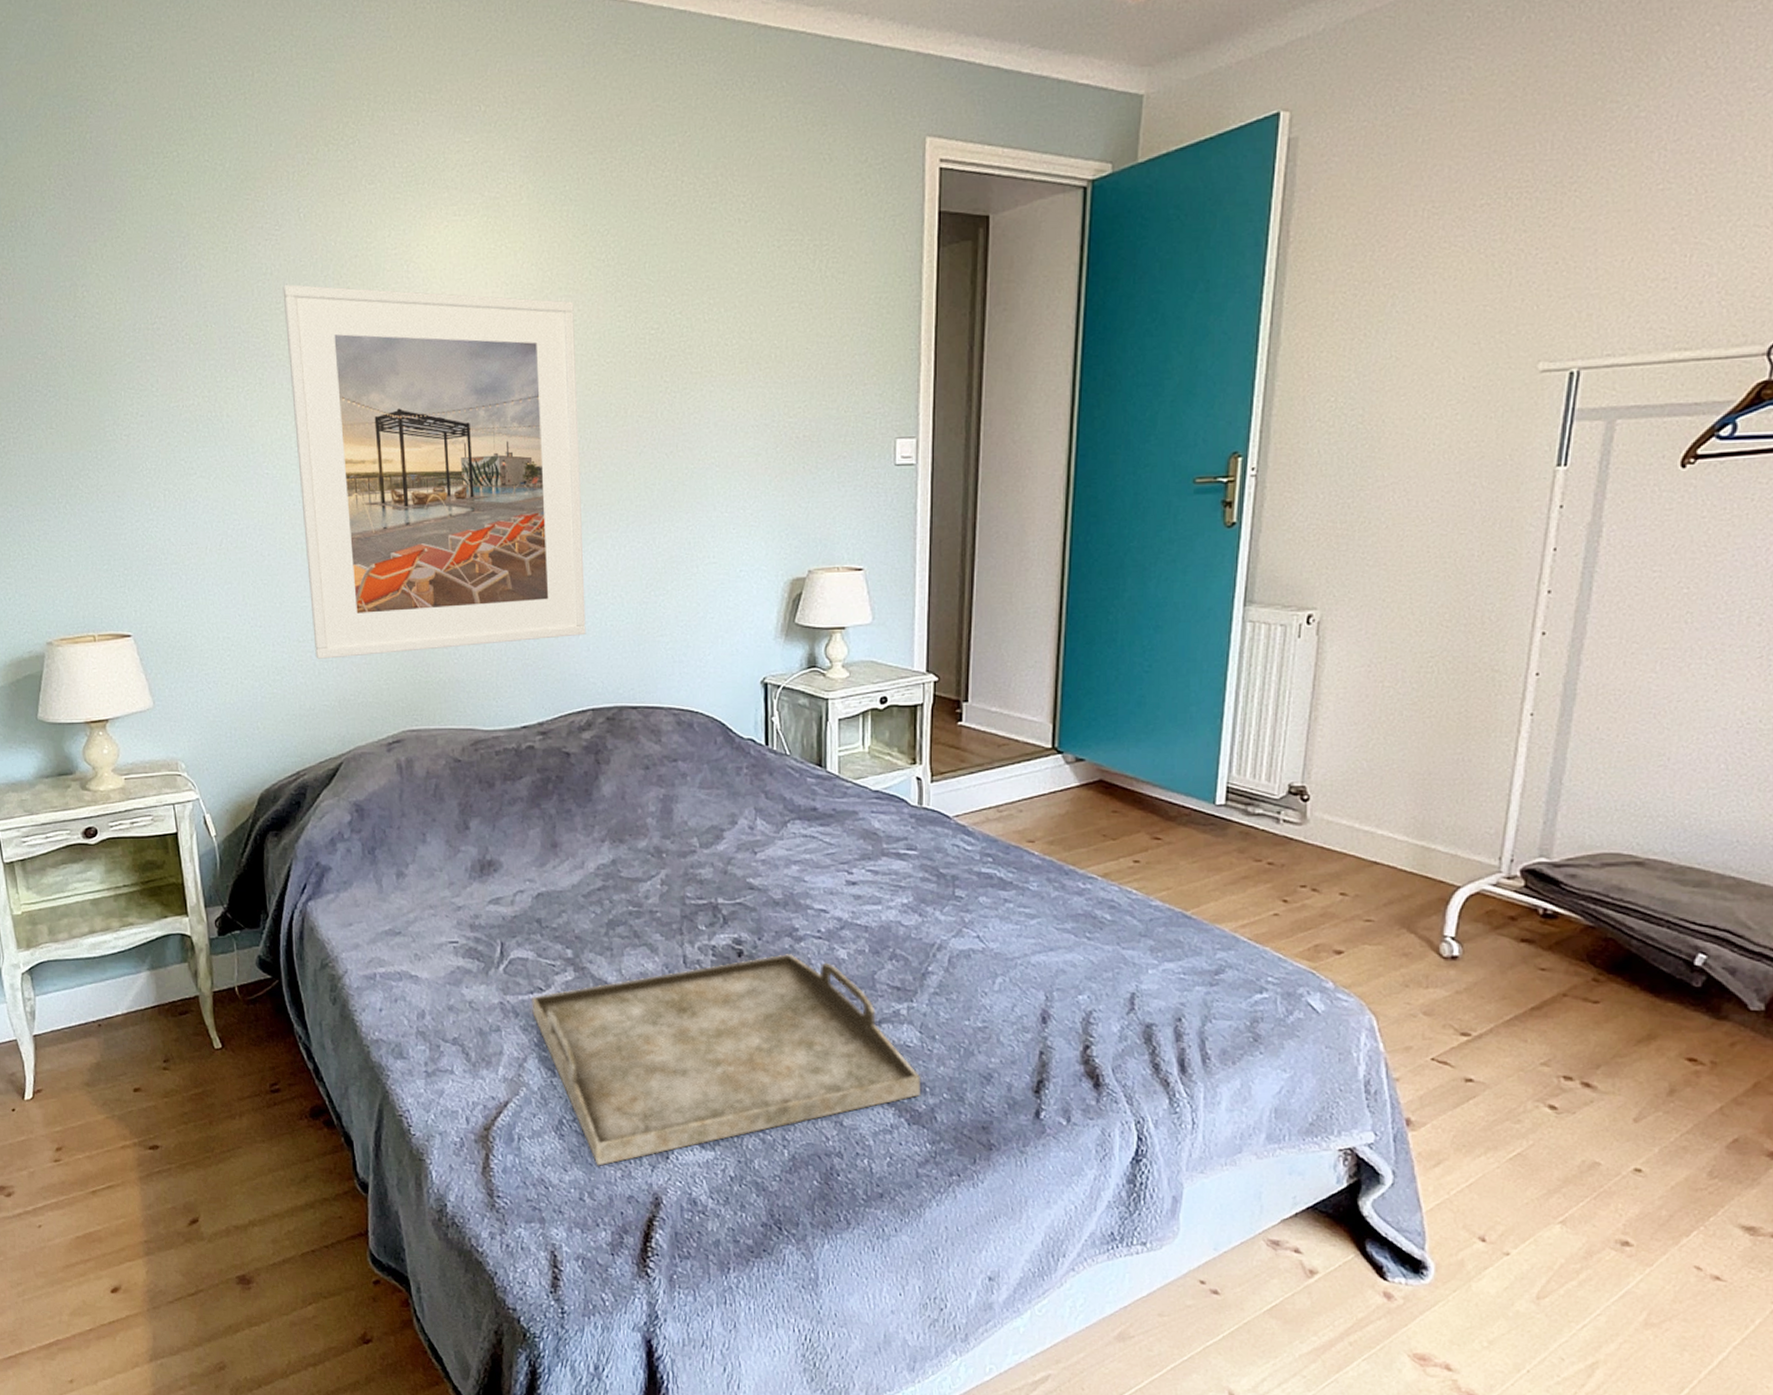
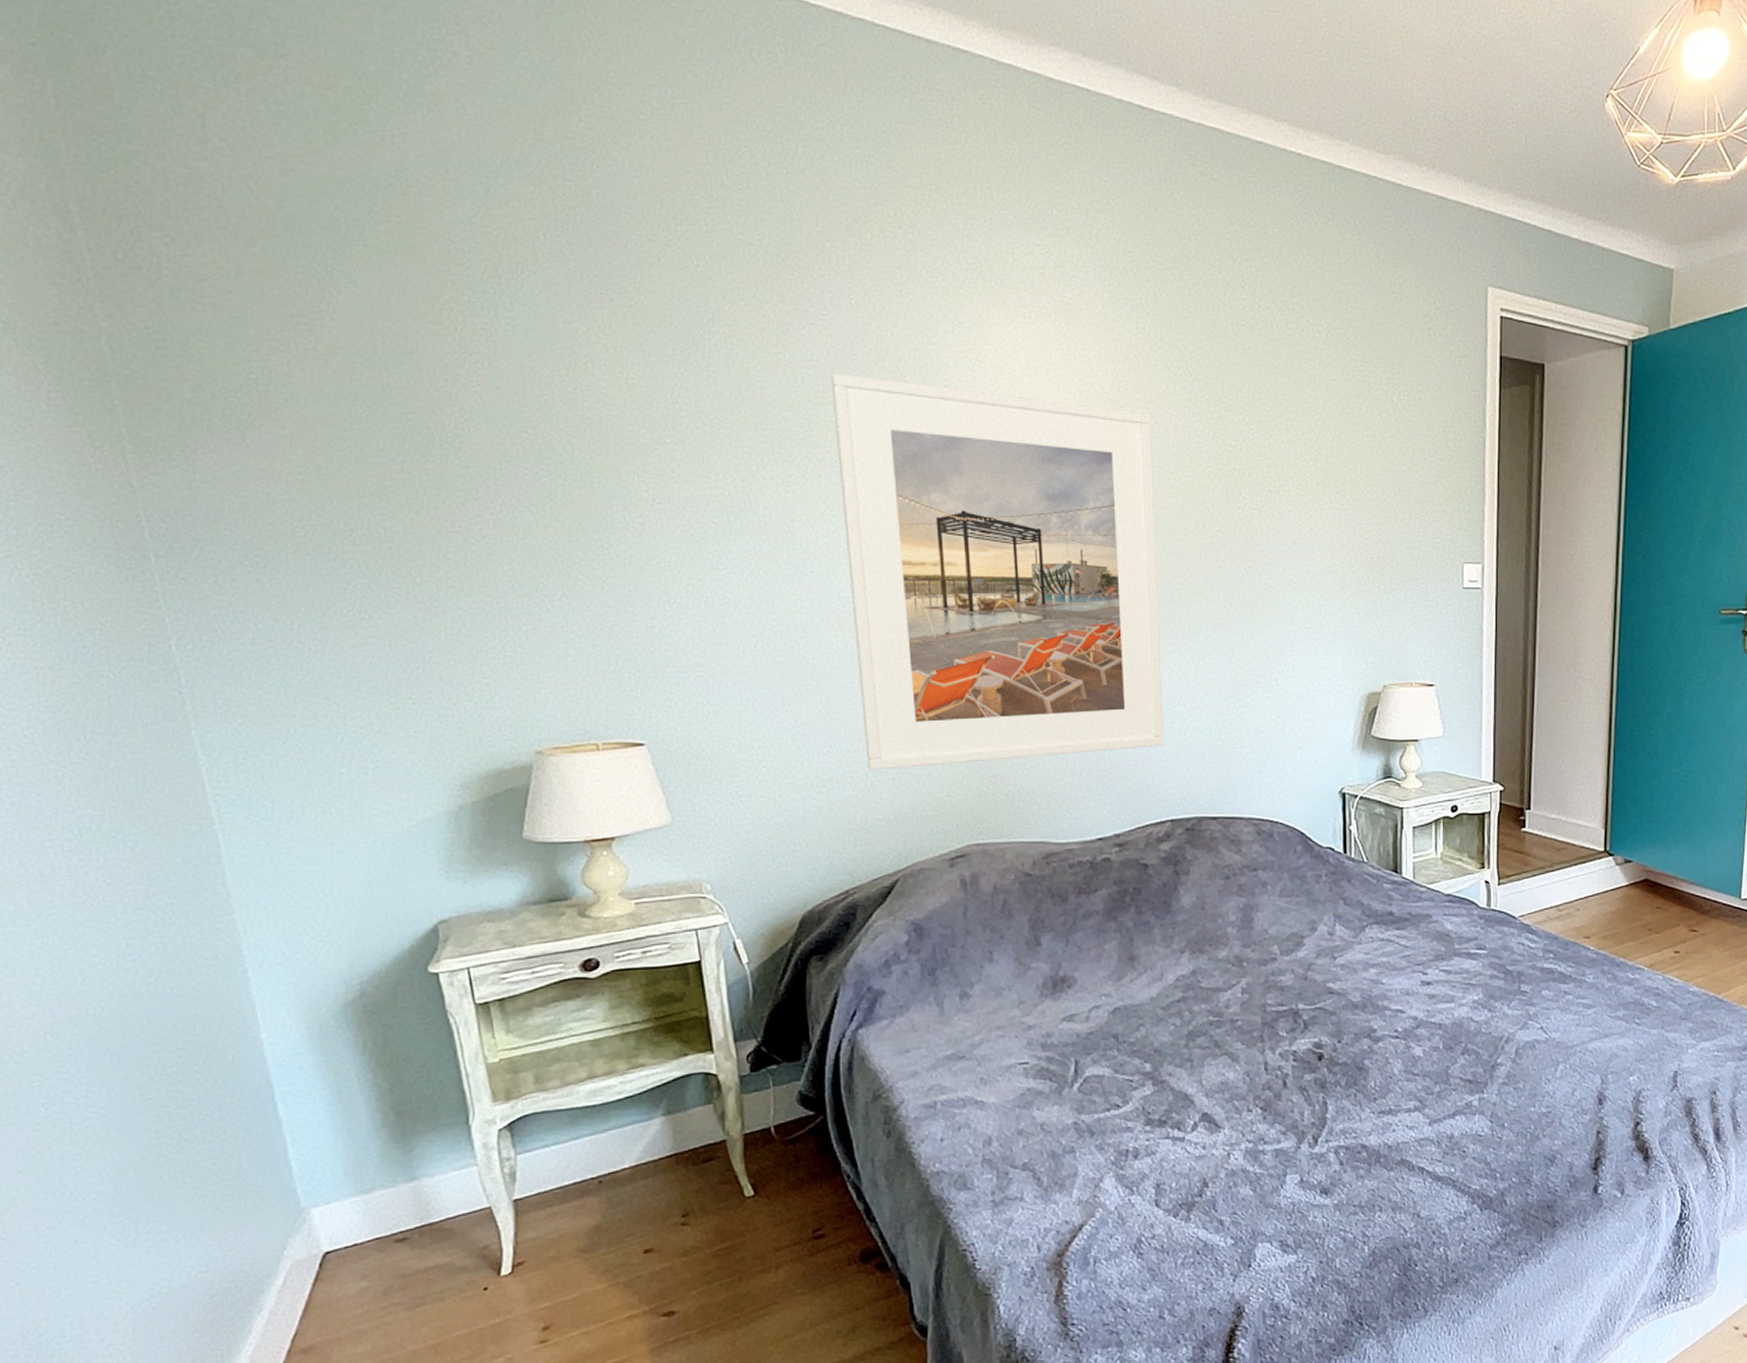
serving tray: present [532,954,921,1166] -> none [1108,1055,1492,1281]

